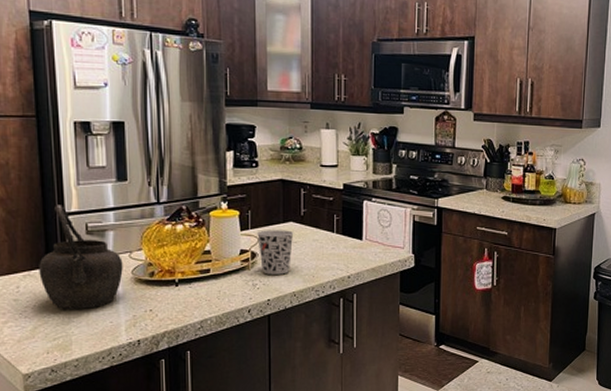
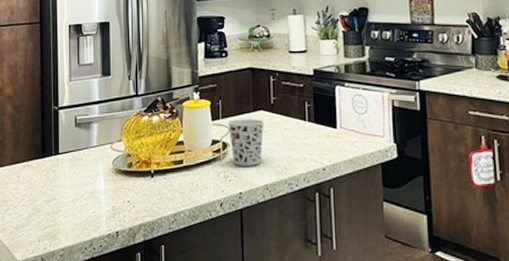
kettle: present [39,205,123,309] -> none [36,100,105,198]

